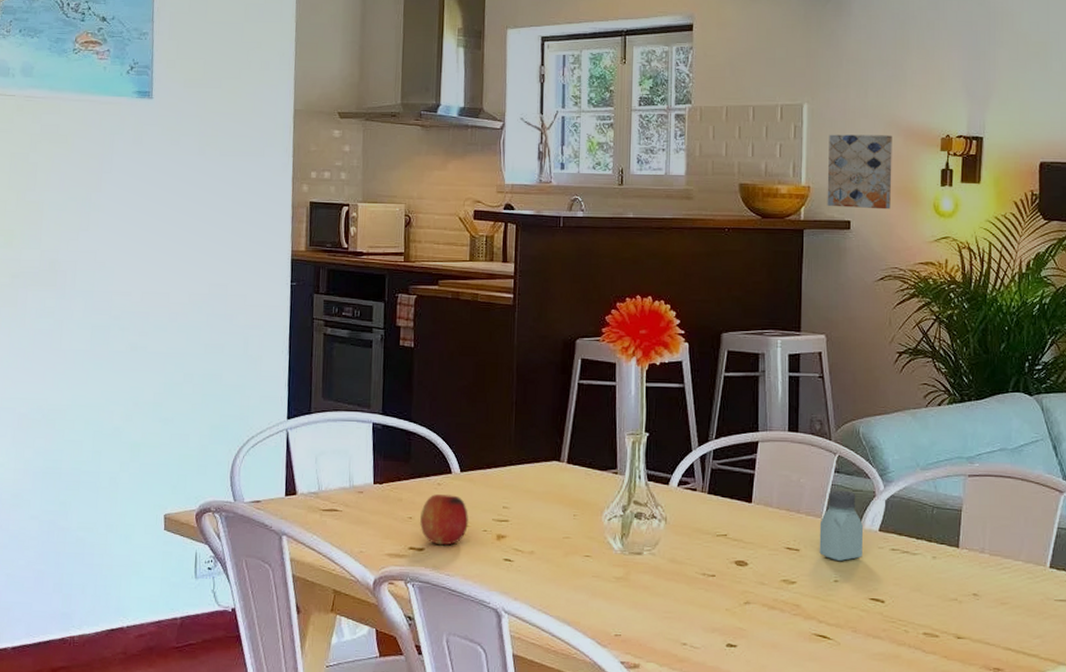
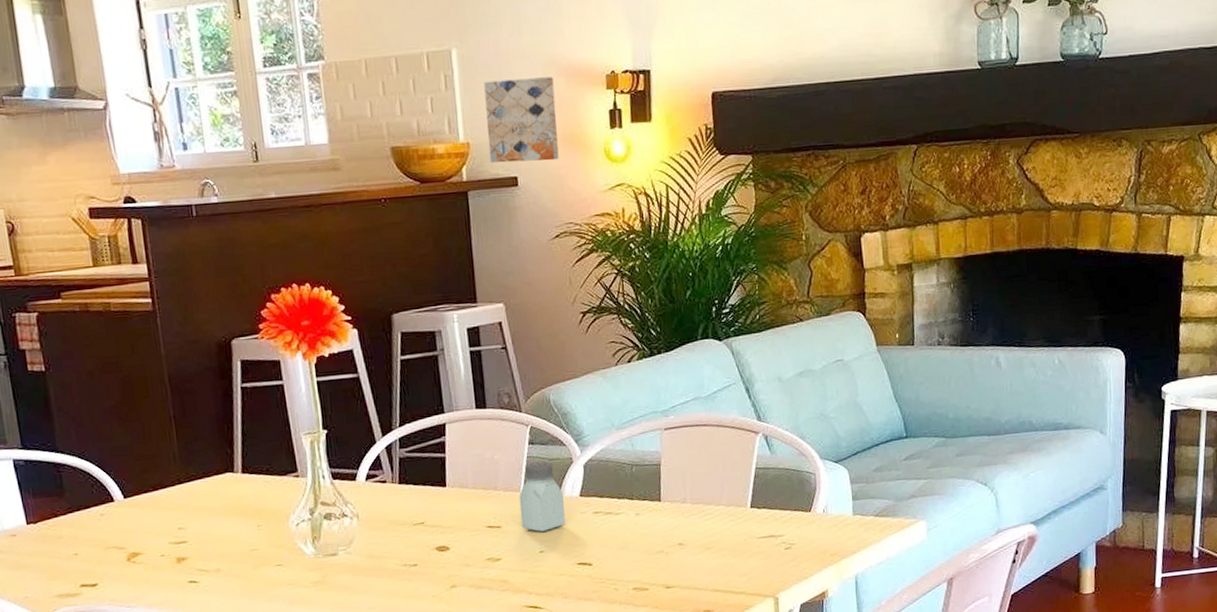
fruit: present [420,494,469,546] -> none [86,523,143,578]

